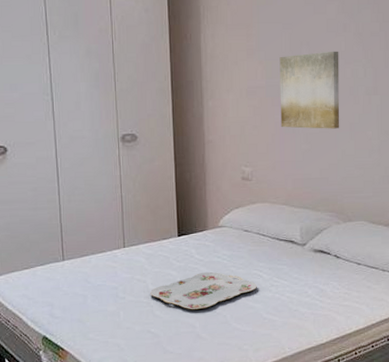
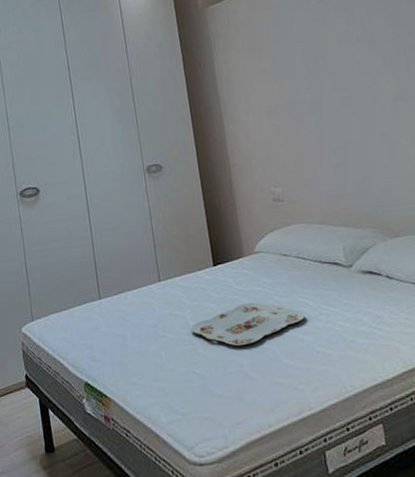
wall art: present [279,51,340,129] -> none [295,61,369,144]

